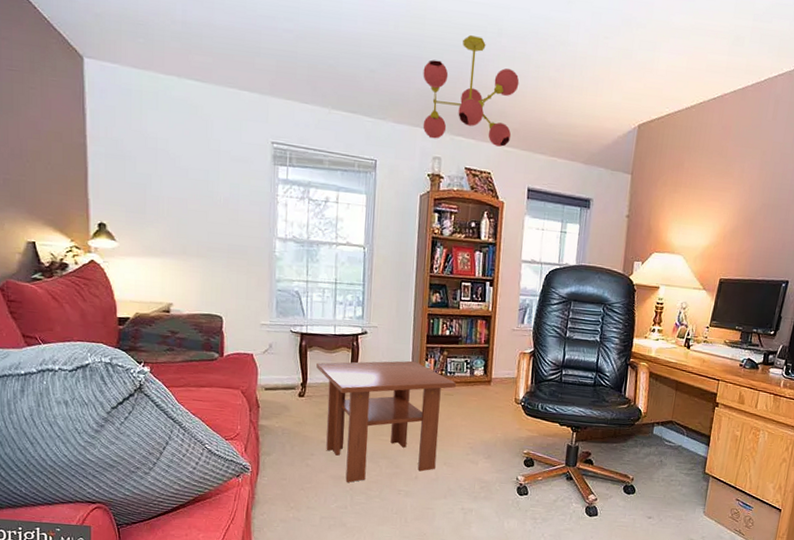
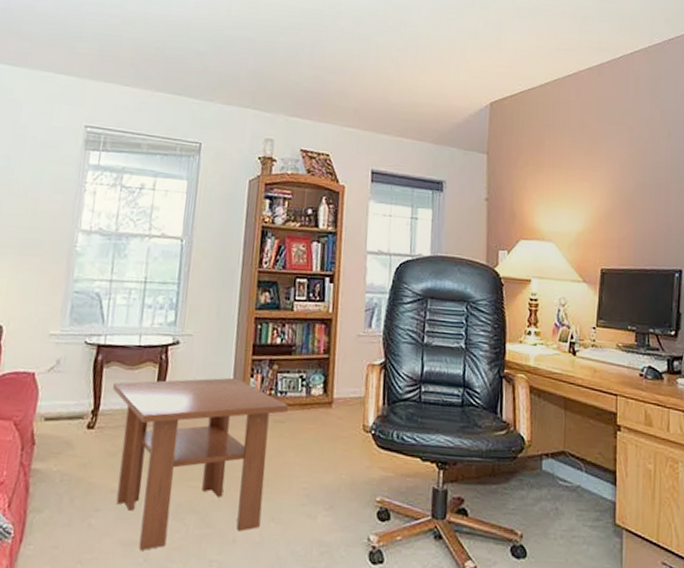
ceiling light fixture: present [423,34,520,147] -> none [254,17,359,127]

